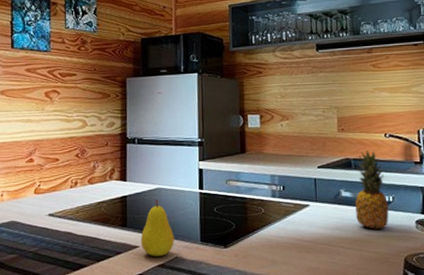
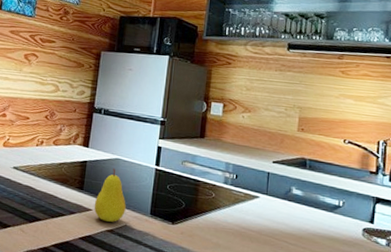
fruit: present [355,150,389,229] -> none [304,153,338,231]

